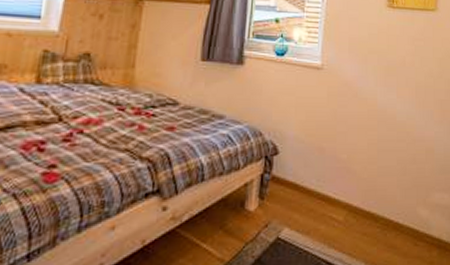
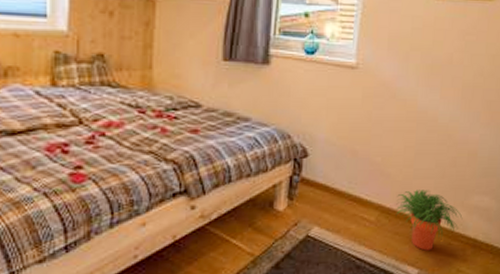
potted plant: none [363,187,426,253] -> present [396,189,463,251]

